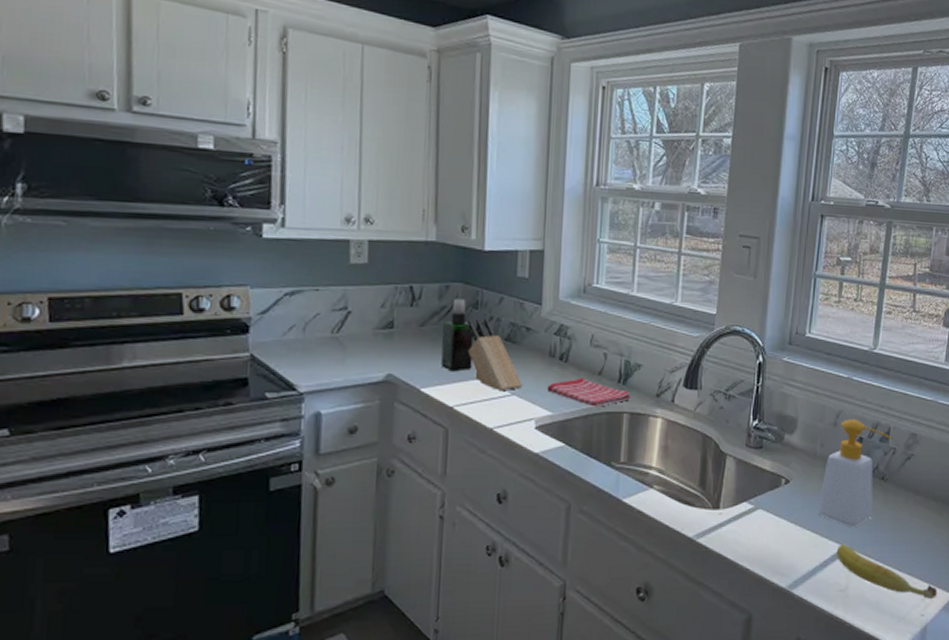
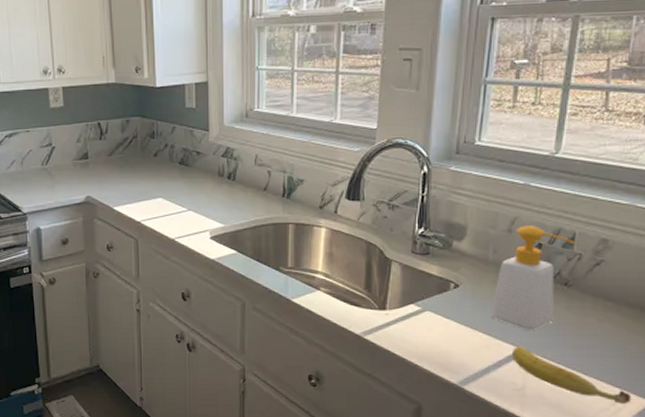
spray bottle: present [441,298,474,372] -> none [127,130,153,193]
knife block: present [468,318,523,392] -> none [147,146,198,208]
dish towel: present [546,378,631,407] -> none [218,194,295,219]

